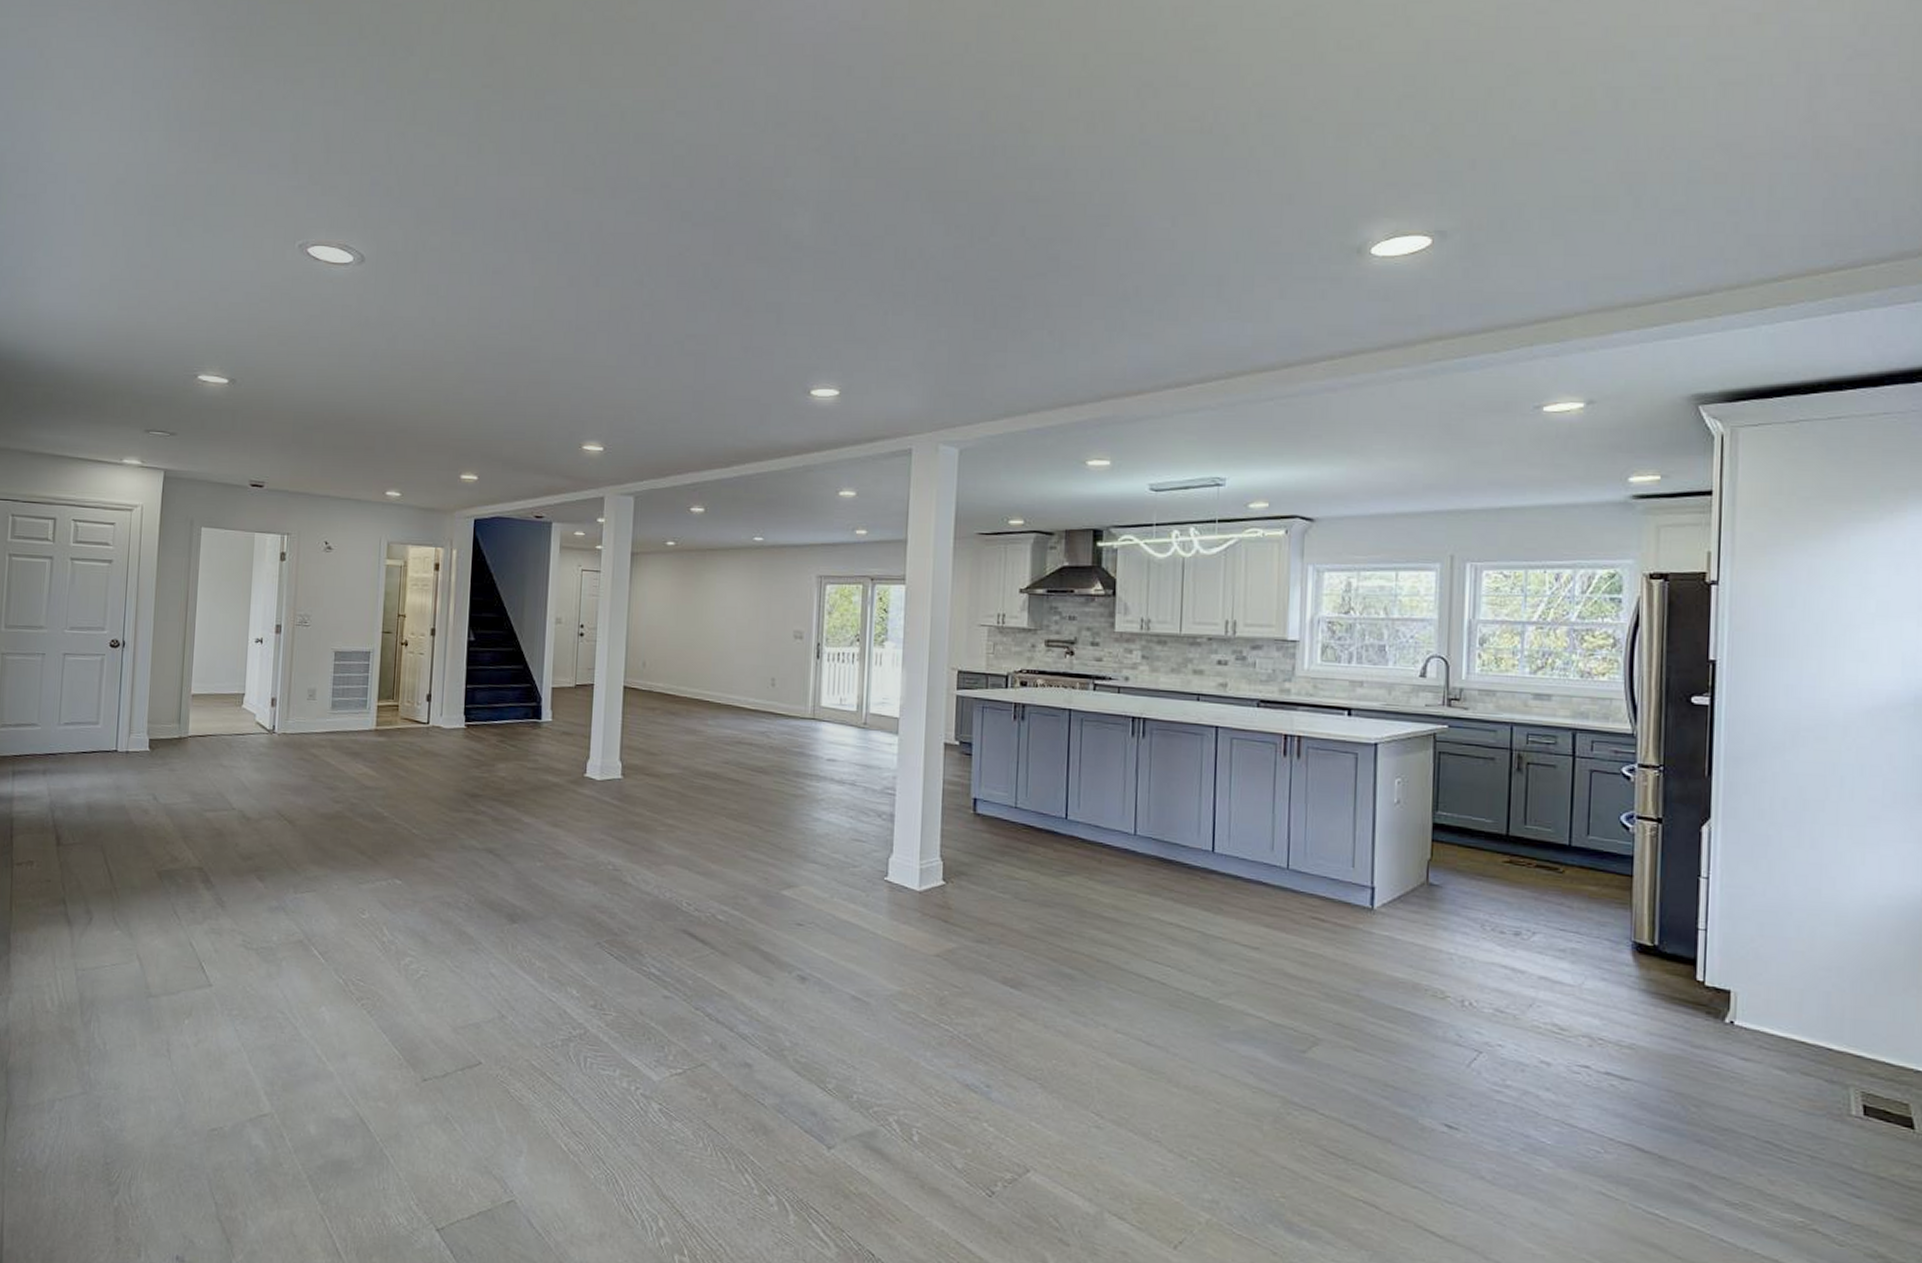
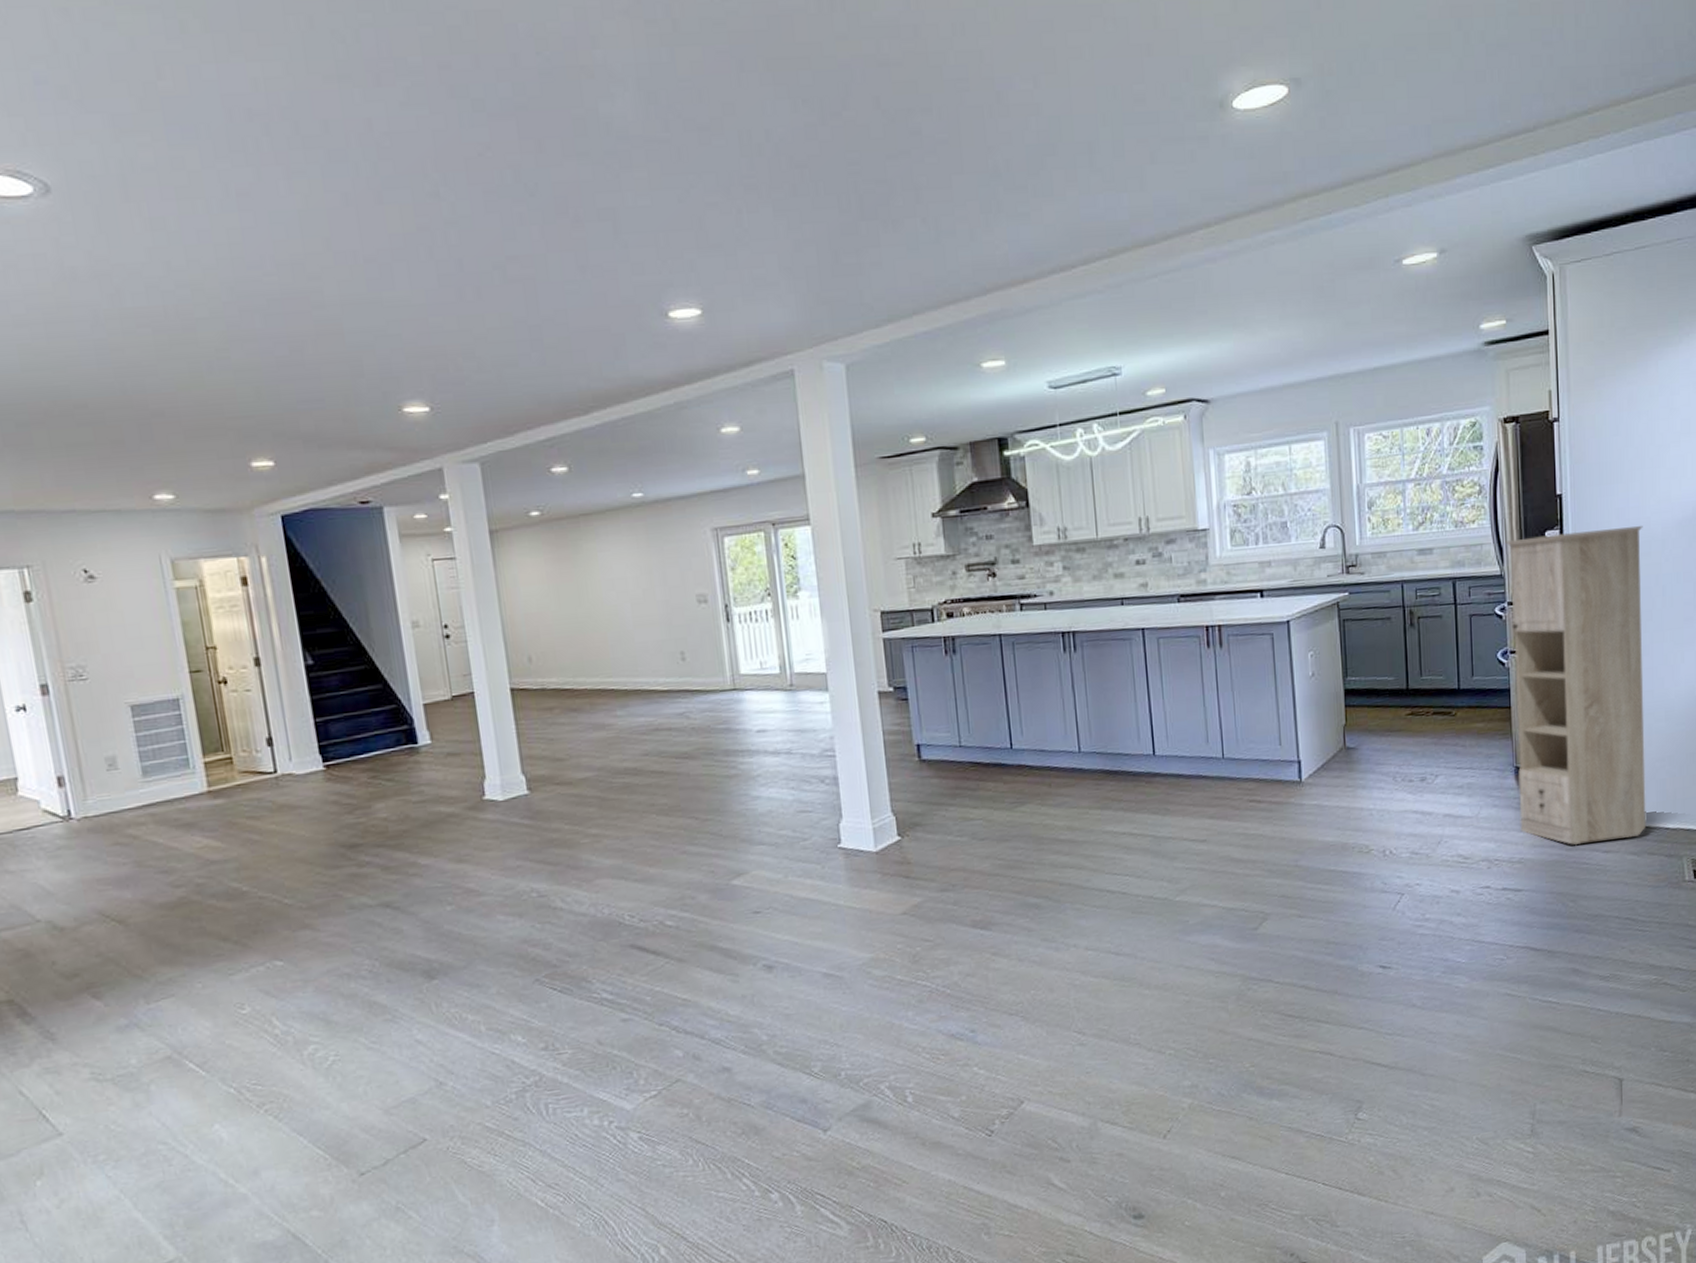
storage cabinet: none [1634,698,1819,1050] -> present [1505,526,1647,845]

